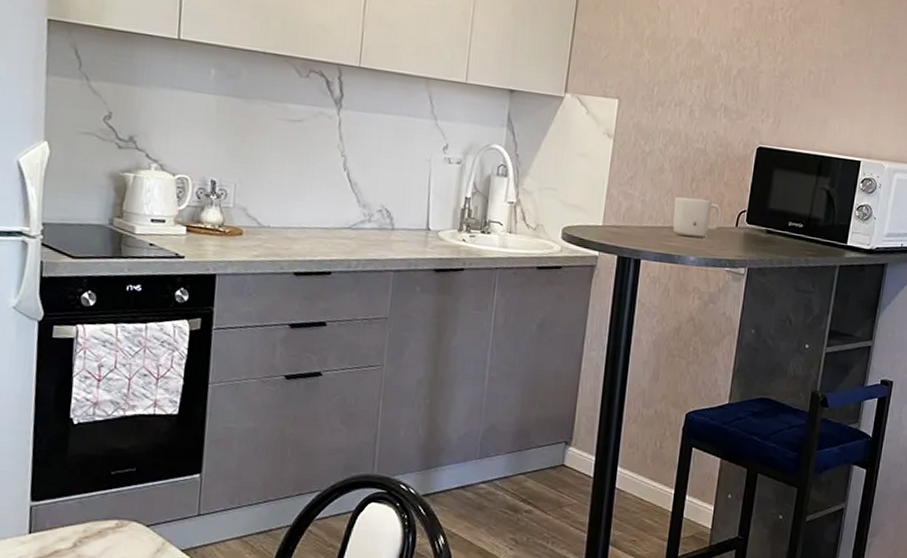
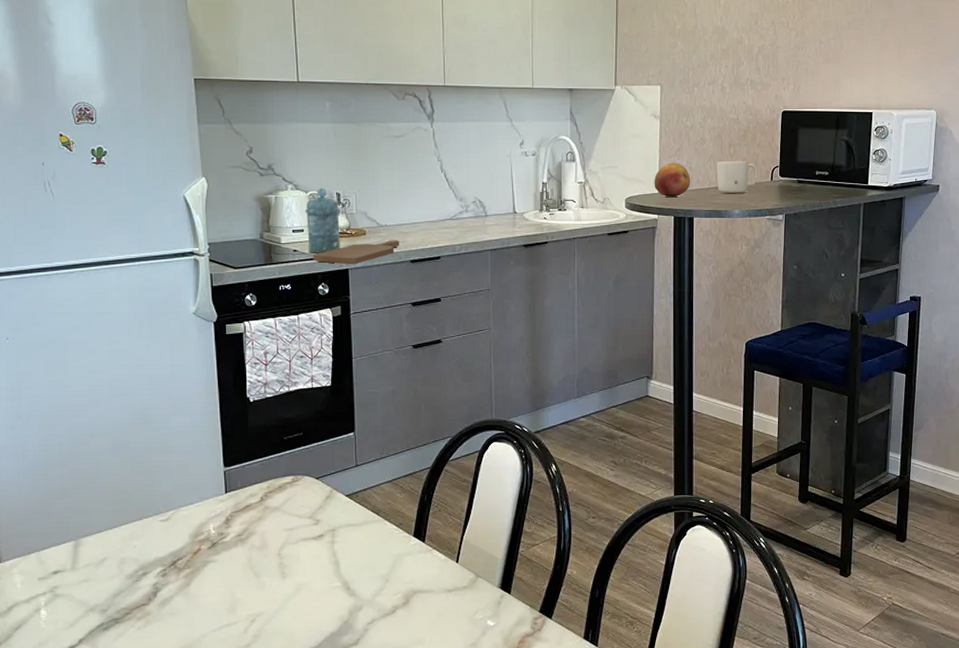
canister: none [168,172,214,253] -> present [305,188,340,255]
cutting board: none [172,244,283,270] -> present [312,240,399,265]
fruit: none [598,191,643,233] -> present [654,162,691,198]

